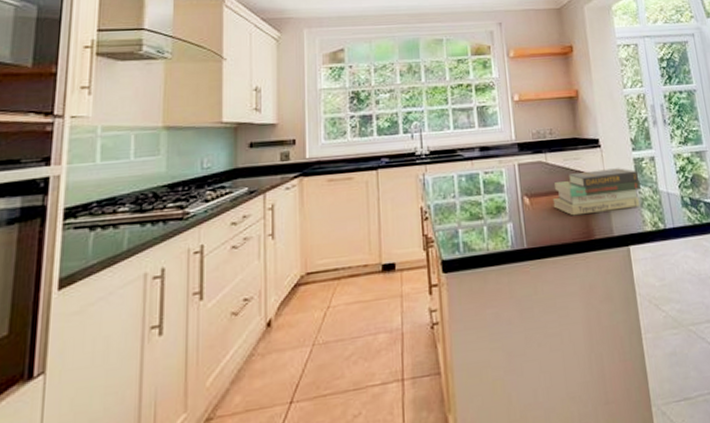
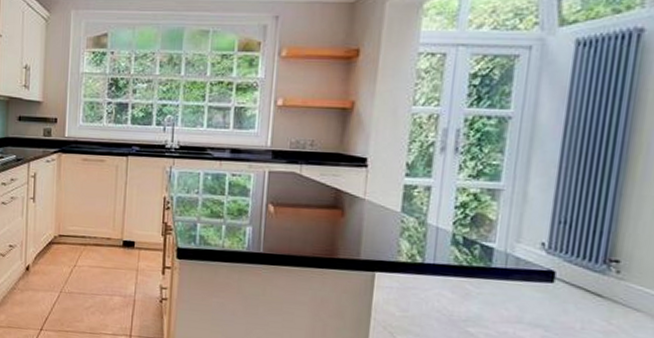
books: present [552,168,641,216] -> none [298,189,407,235]

